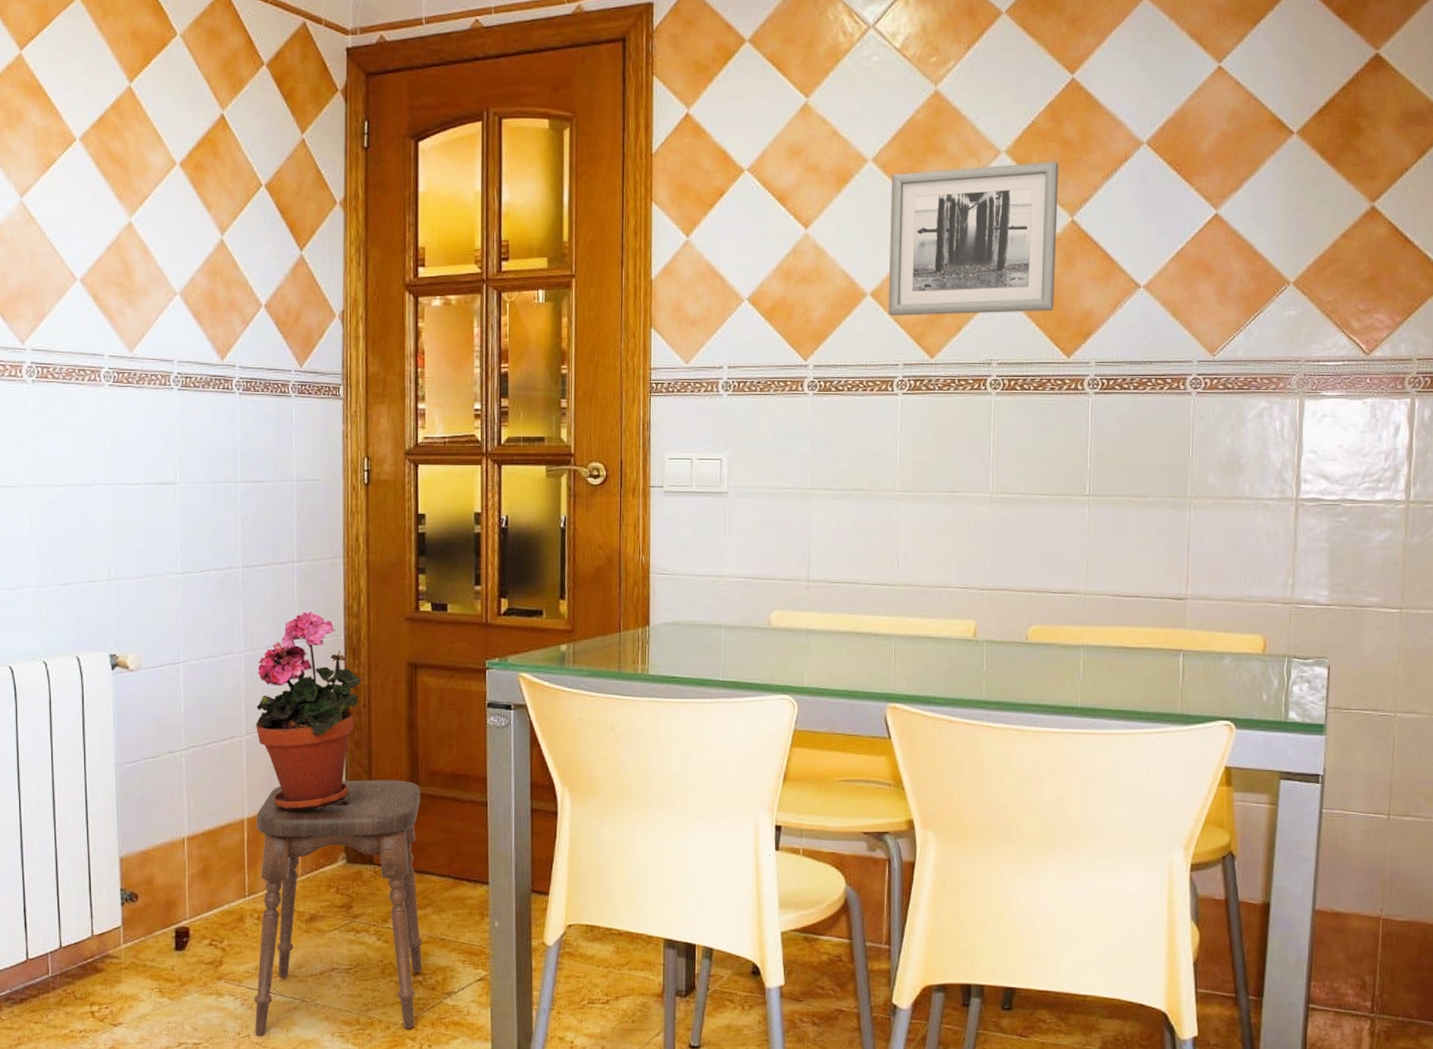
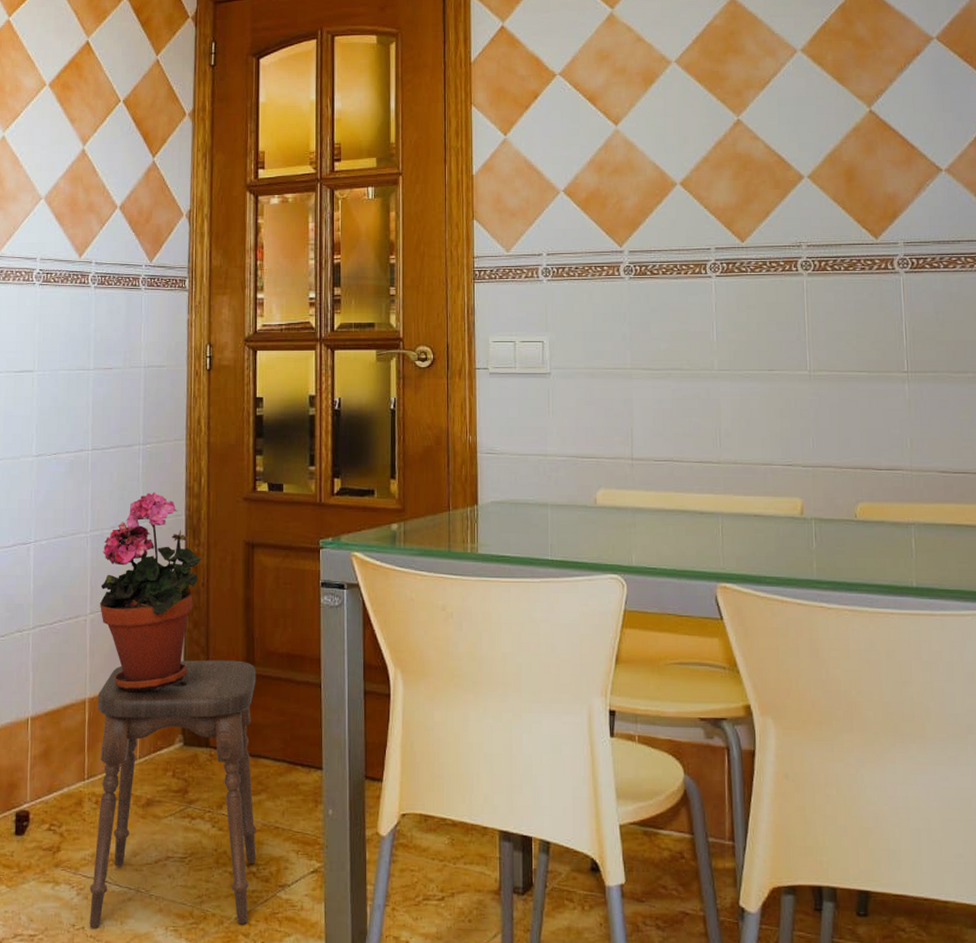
wall art: present [889,161,1059,316] -> none [694,57,859,203]

